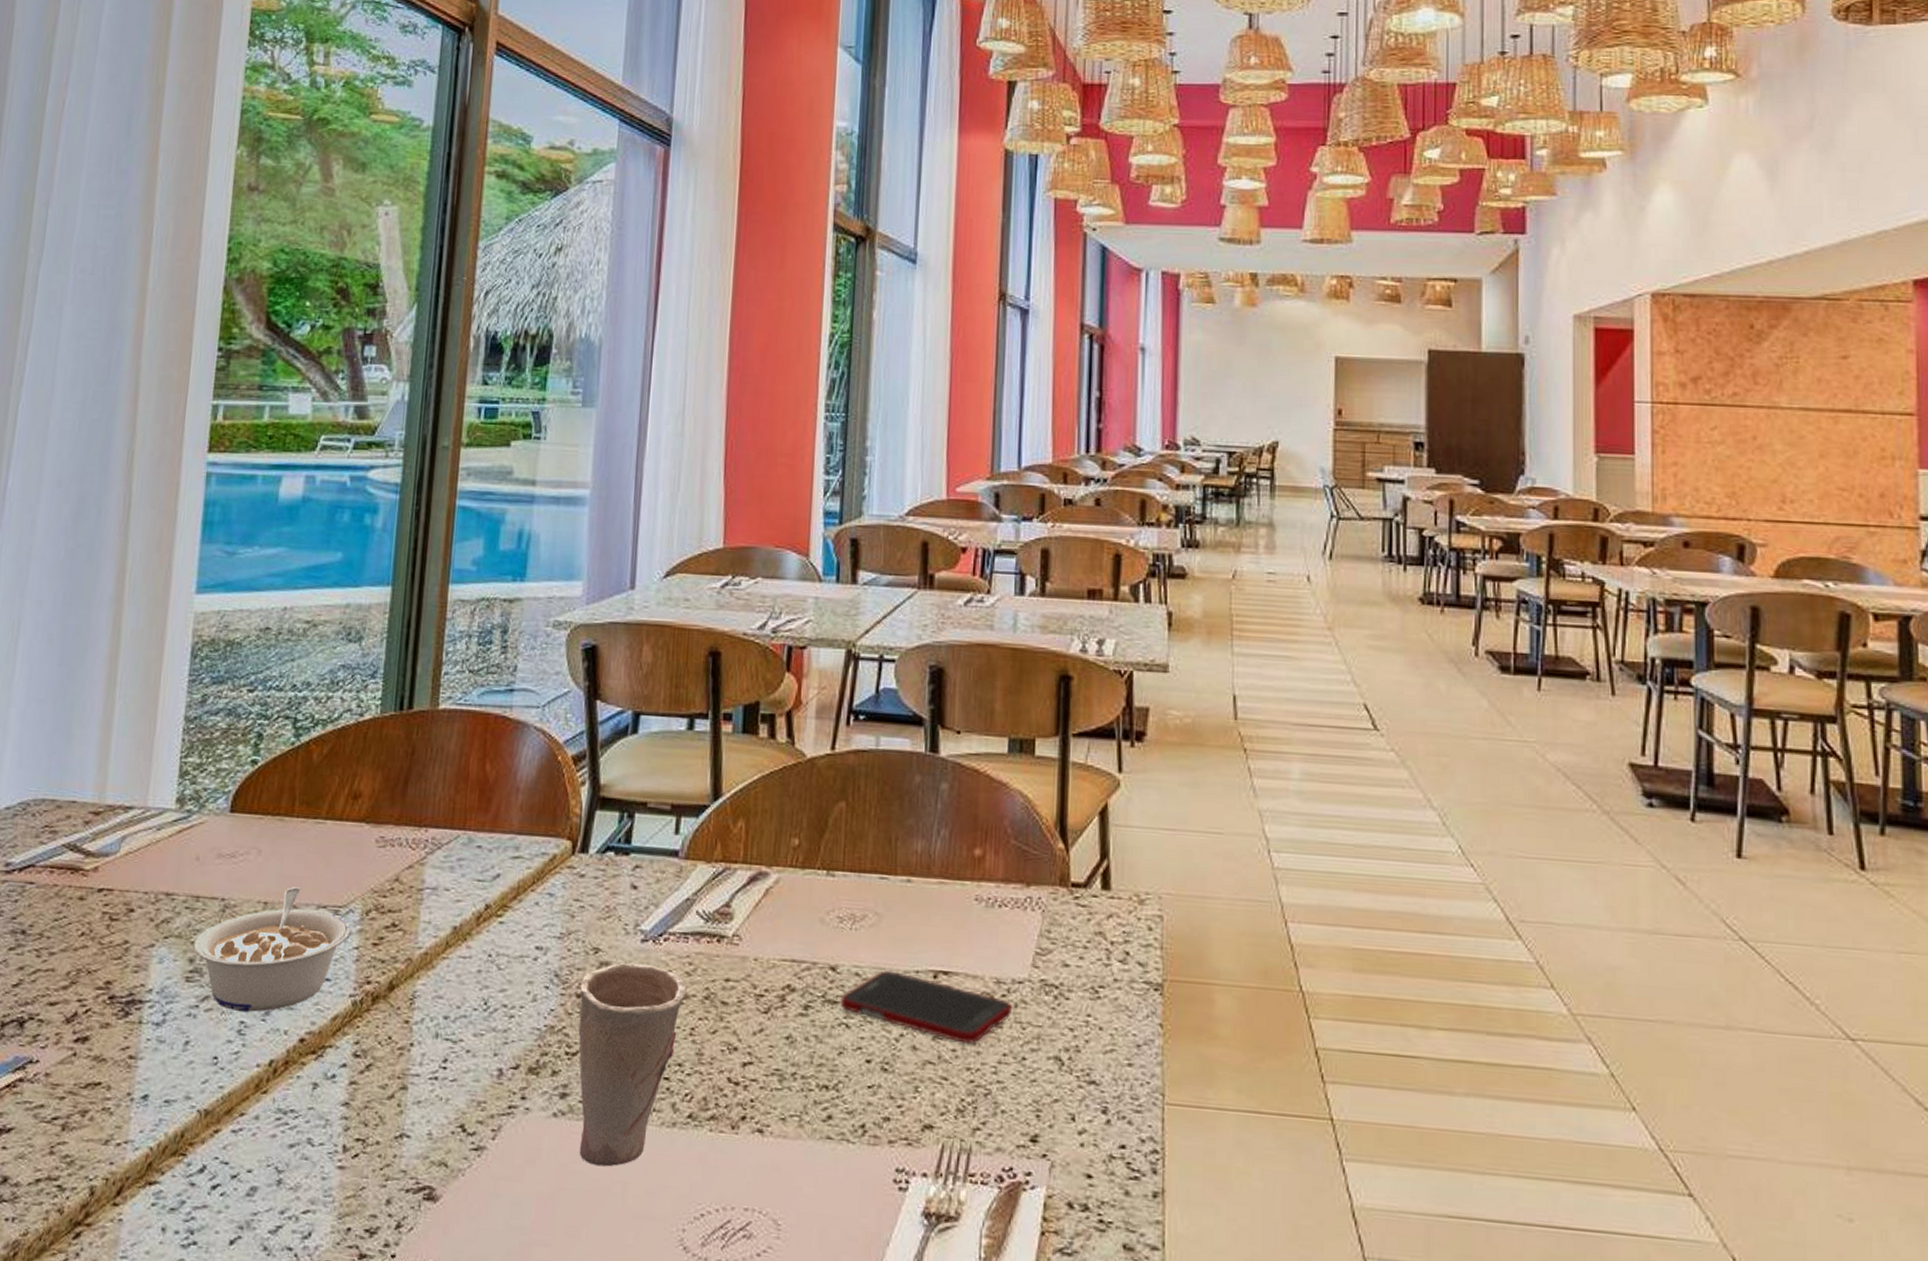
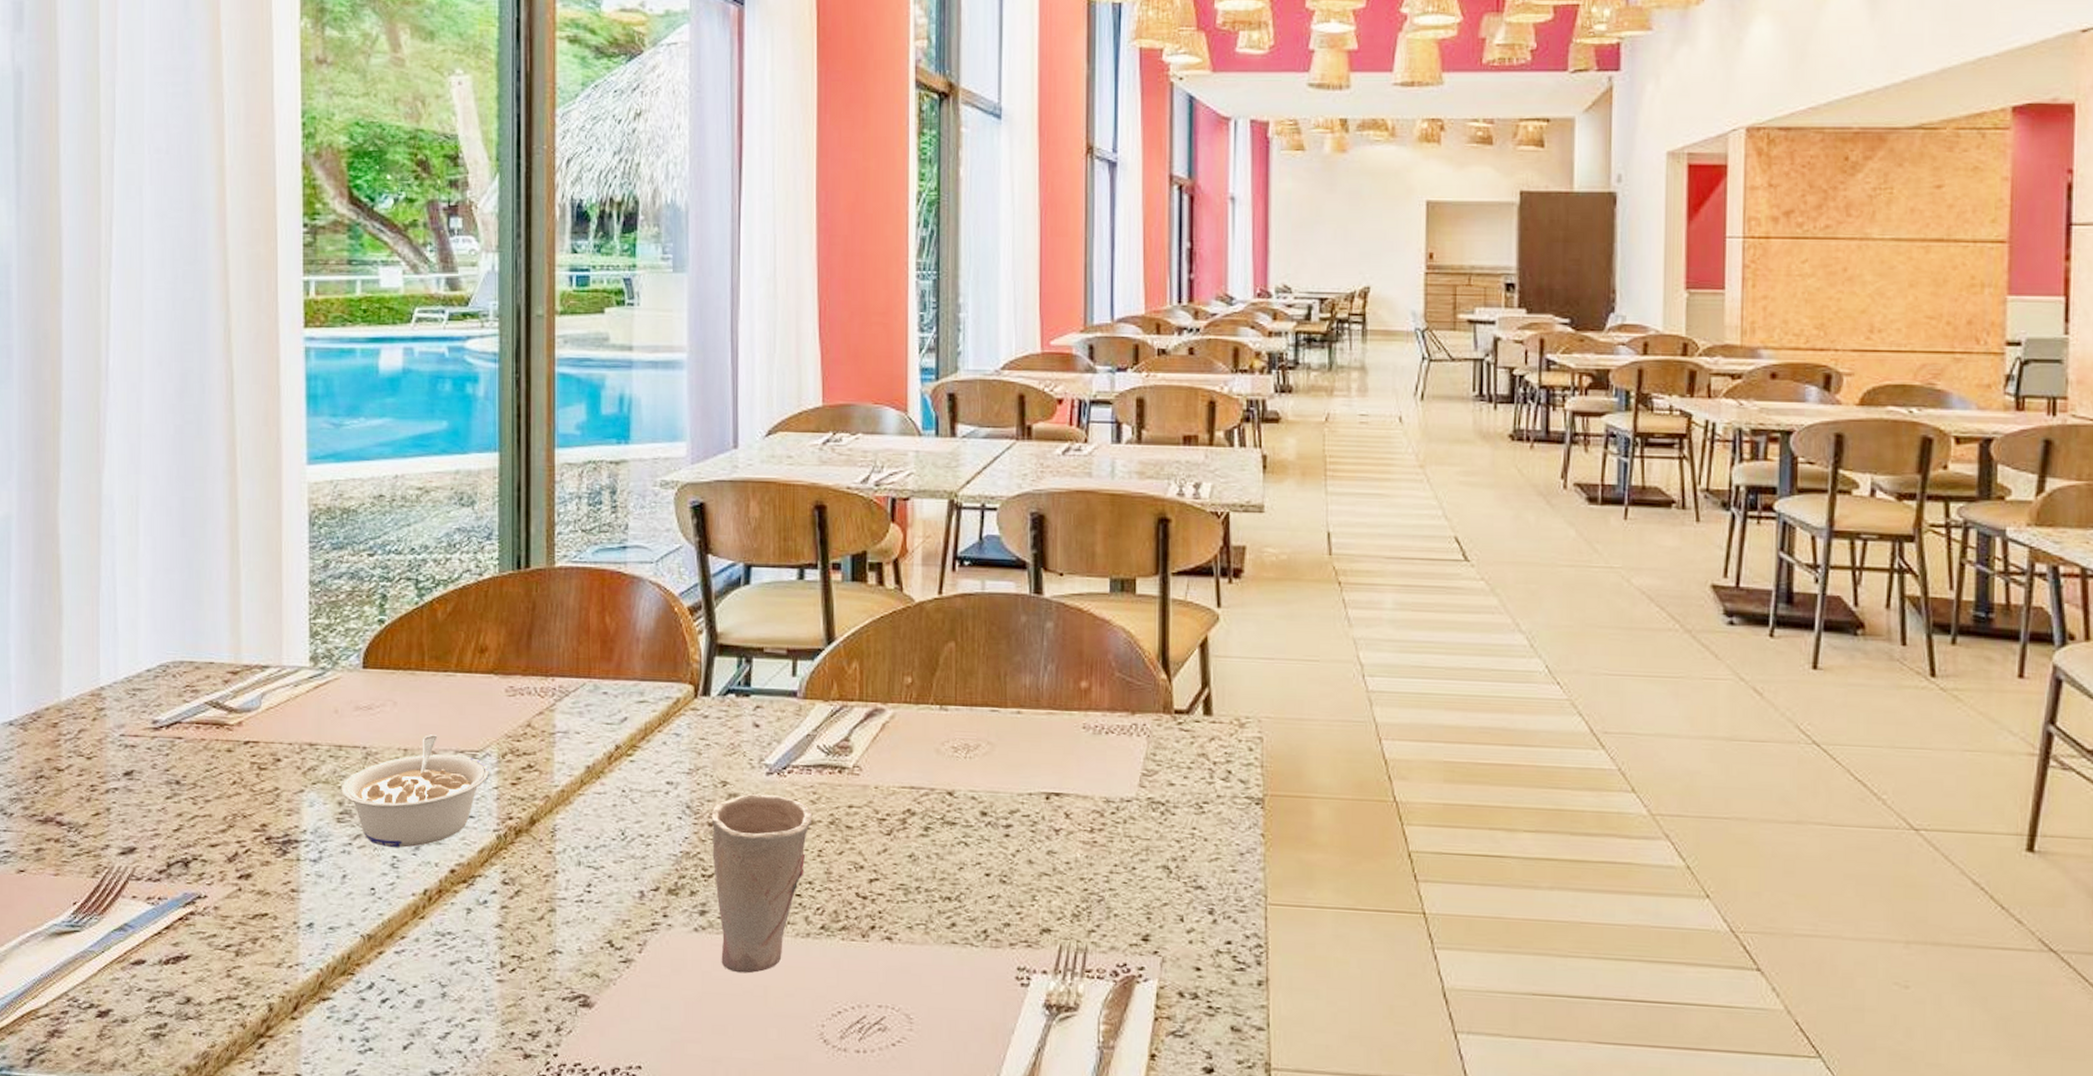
cell phone: present [840,969,1012,1044] -> none [958,793,1121,857]

